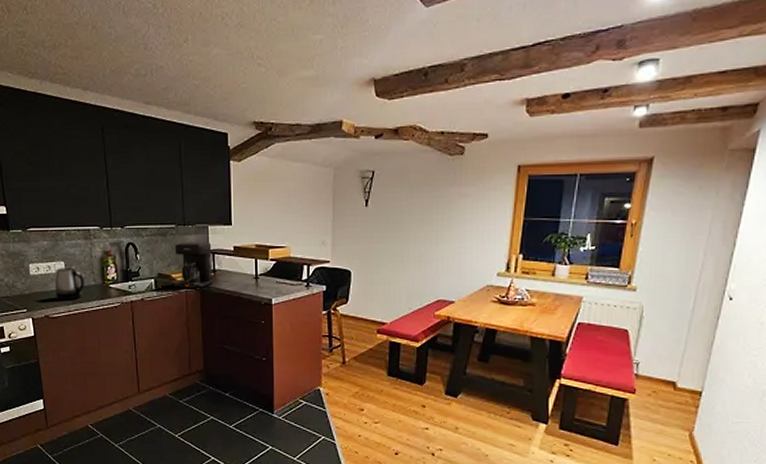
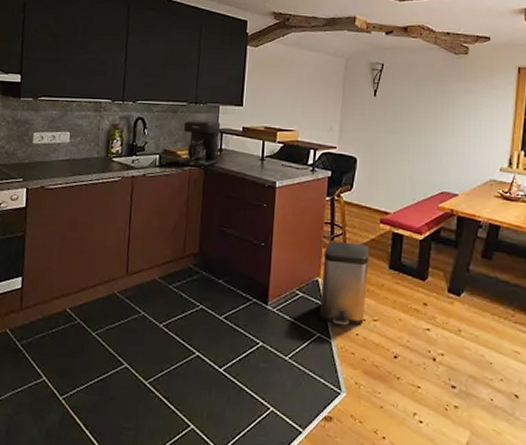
kettle: present [55,267,85,301] -> none [55,138,88,172]
pedal bin: none [322,353,368,429] -> present [319,241,370,326]

